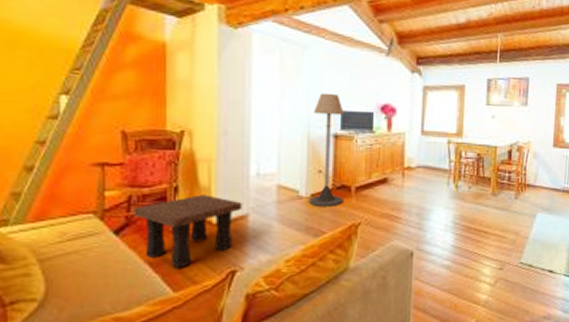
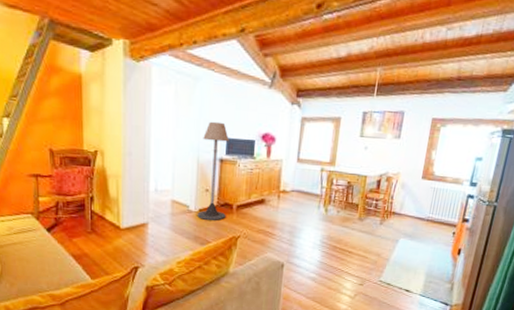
side table: present [133,195,242,268] -> none [60,204,143,262]

